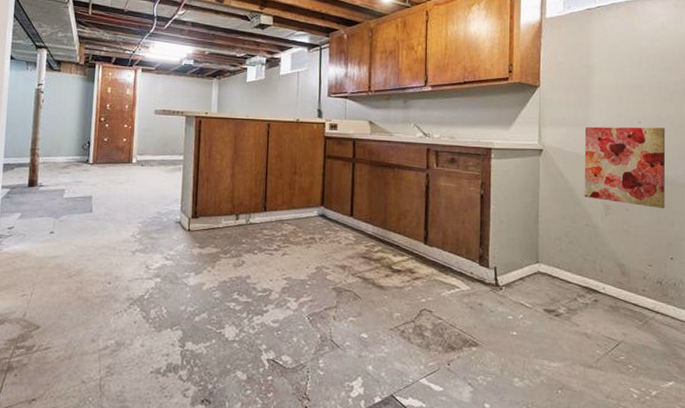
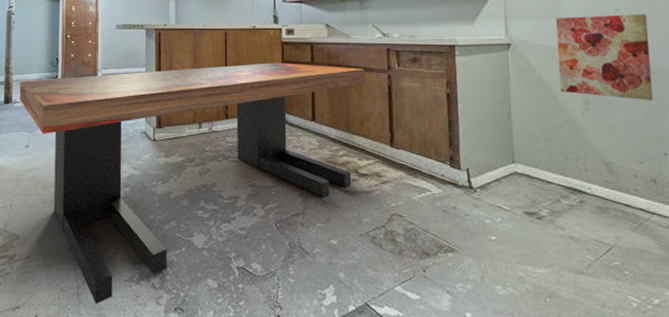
dining table: none [45,156,405,397] -> present [19,63,366,305]

